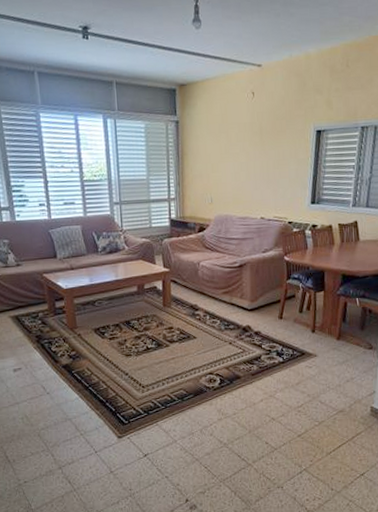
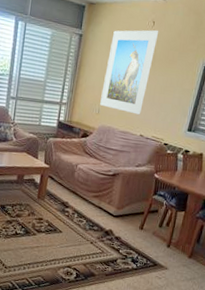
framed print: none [211,100,261,197] -> present [100,30,159,115]

